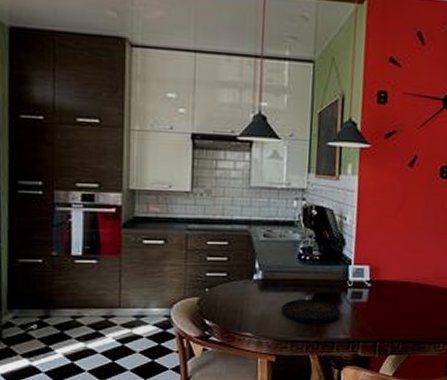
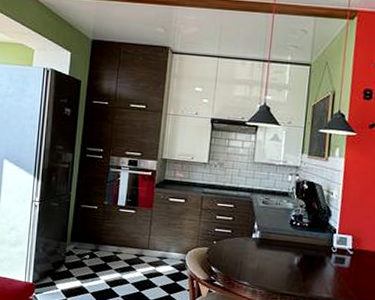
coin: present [280,298,340,324] -> none [273,258,325,282]

